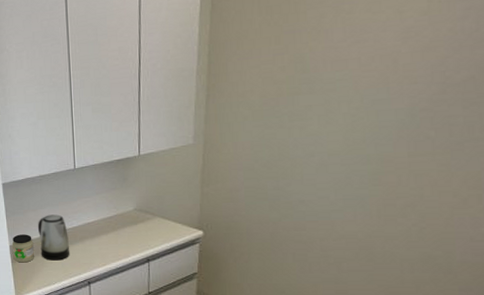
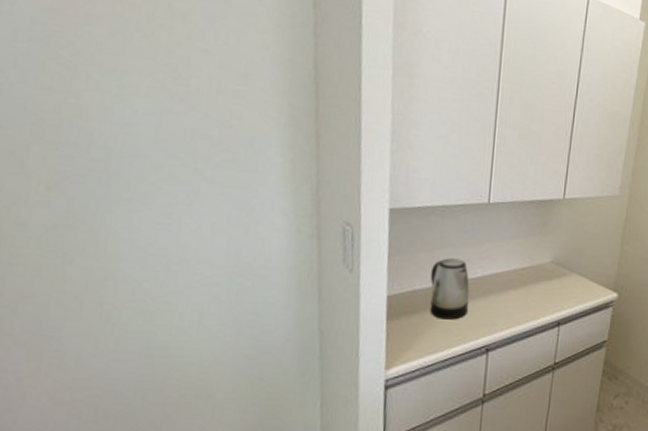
jar: present [11,234,34,263] -> none [390,281,422,321]

